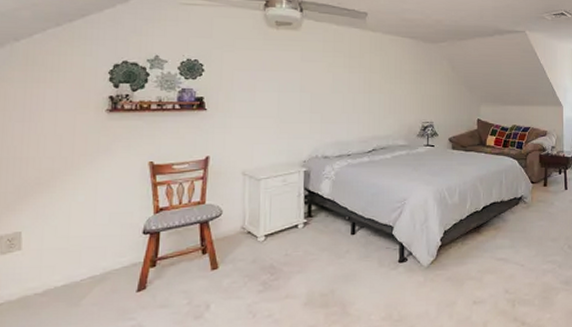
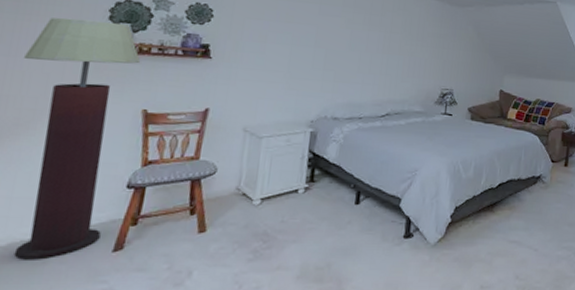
floor lamp: none [38,82,143,304] -> present [14,17,141,260]

